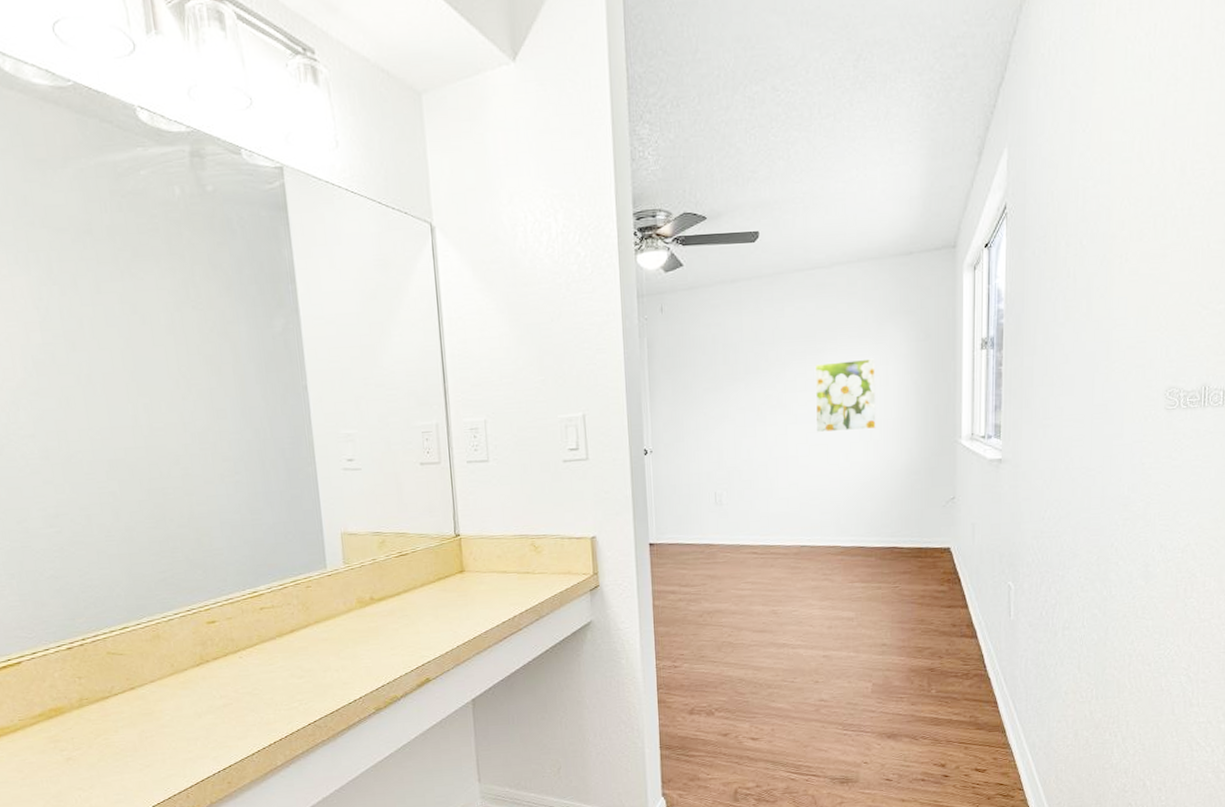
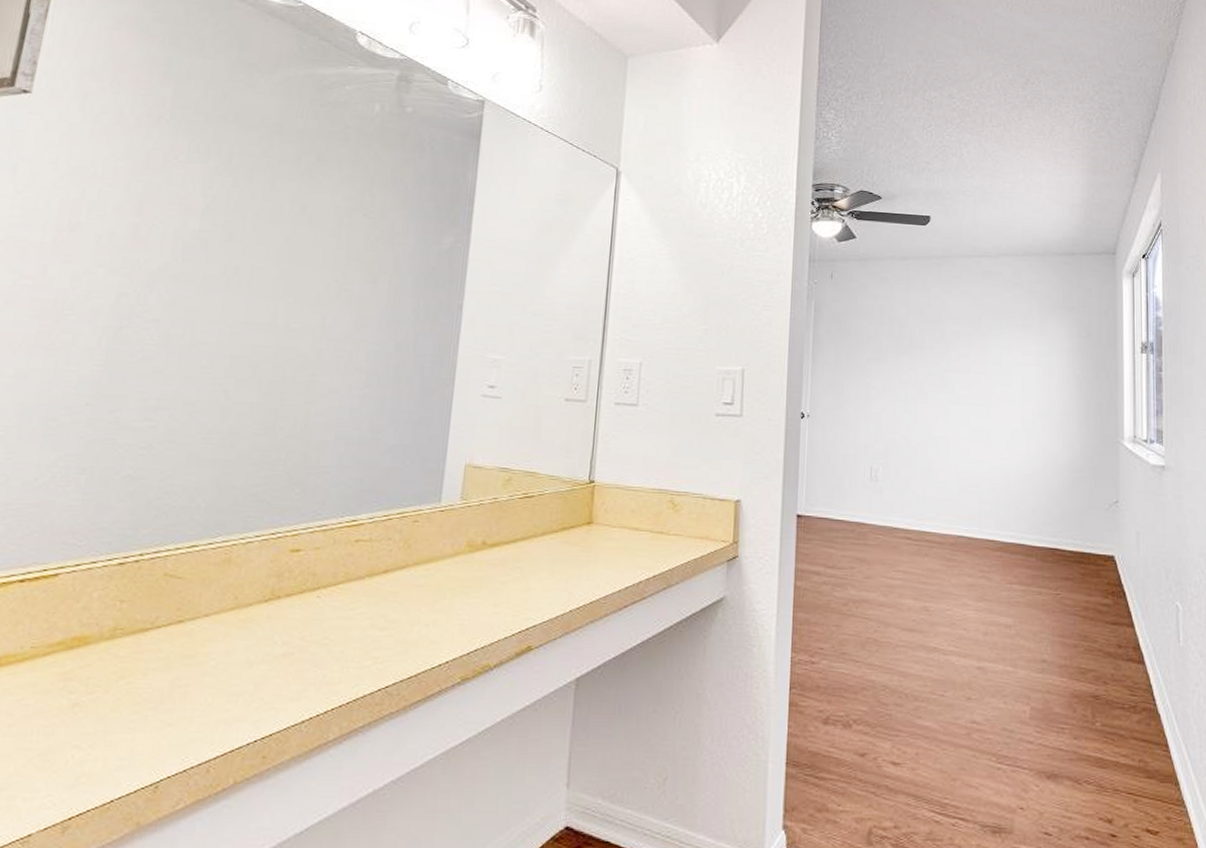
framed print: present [814,358,876,432] -> none [978,347,1038,420]

